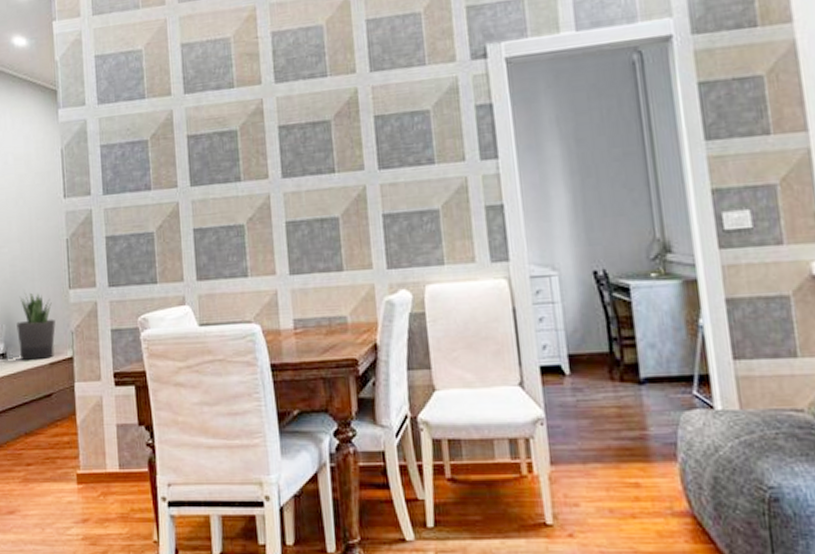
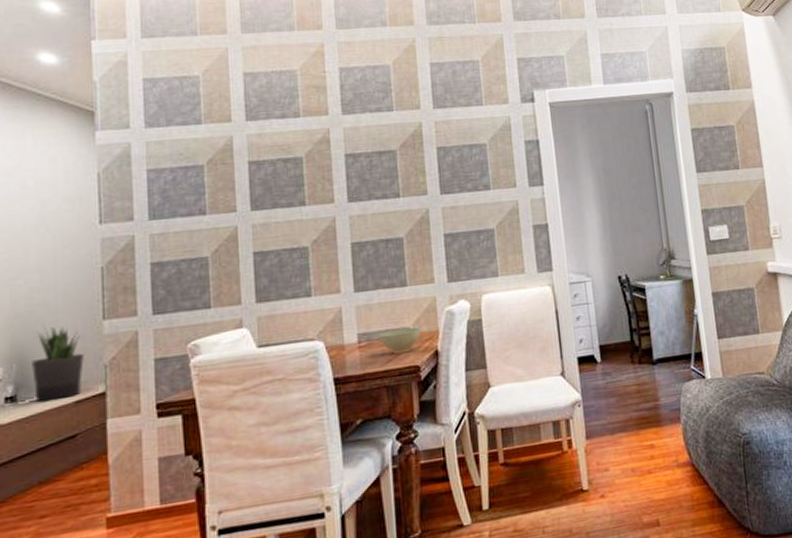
bowl: none [315,316,359,344] -> present [379,327,421,354]

